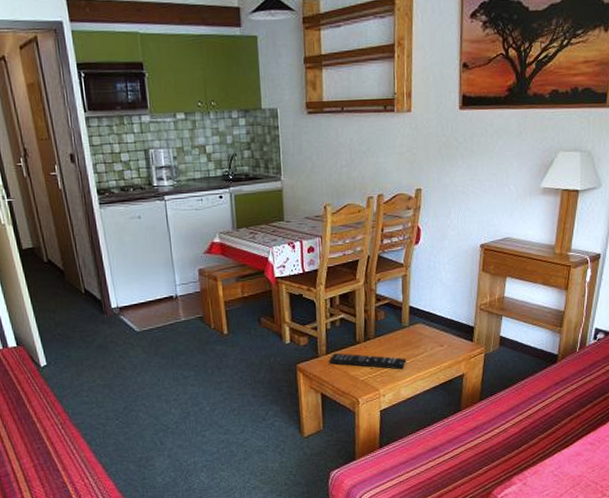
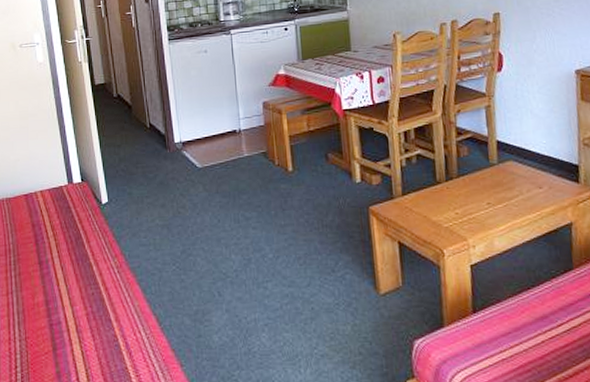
remote control: present [328,352,407,370] -> none [405,194,499,216]

